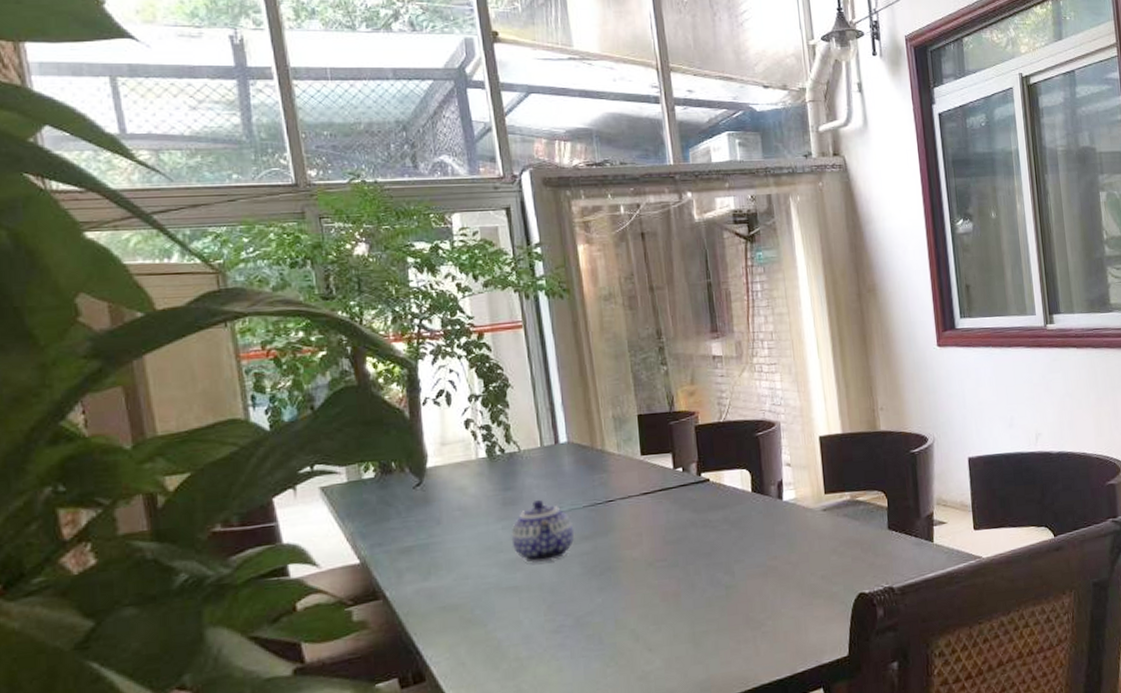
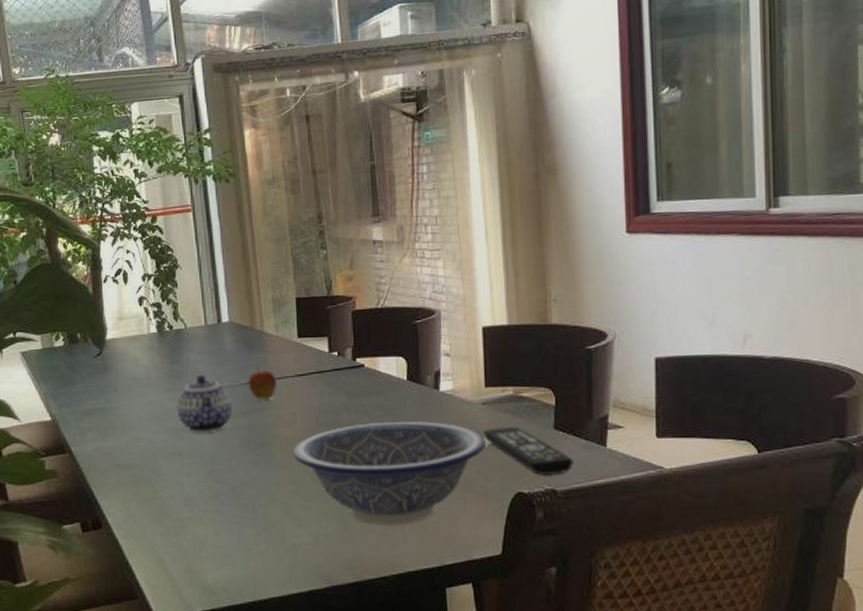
fruit: none [590,487,621,523] -> present [248,366,276,400]
decorative bowl: none [641,530,828,640] -> present [294,420,486,525]
remote control: none [826,530,907,575] -> present [484,427,573,476]

